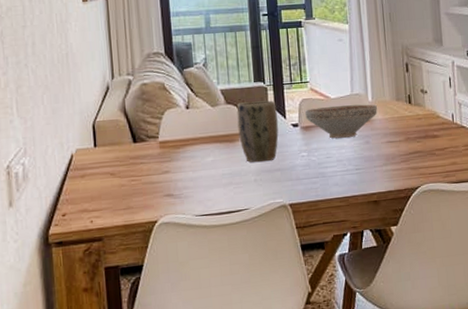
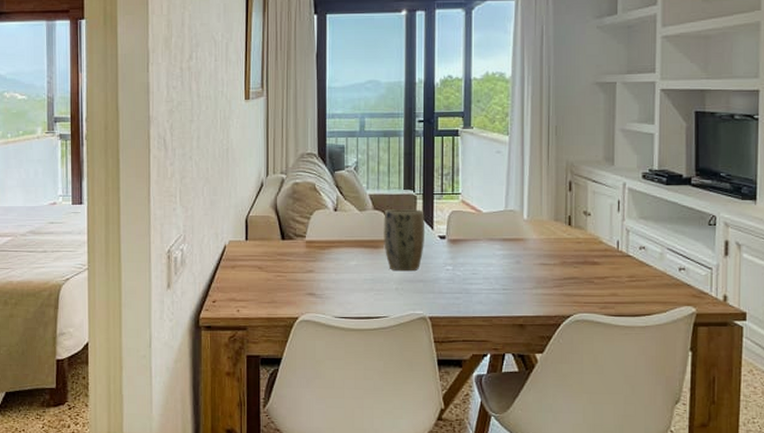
decorative bowl: present [305,104,377,139] -> none [454,222,532,255]

